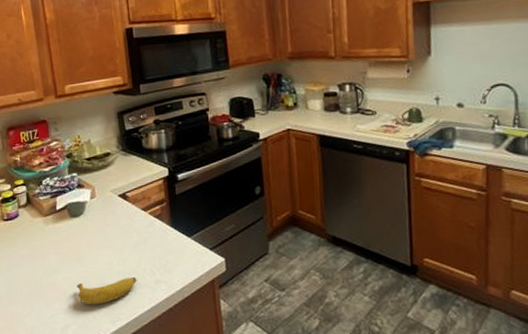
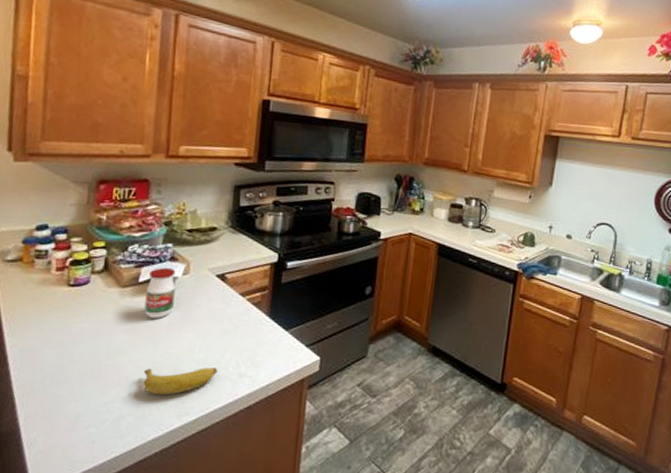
jar: none [64,194,89,240] -> present [144,267,176,319]

